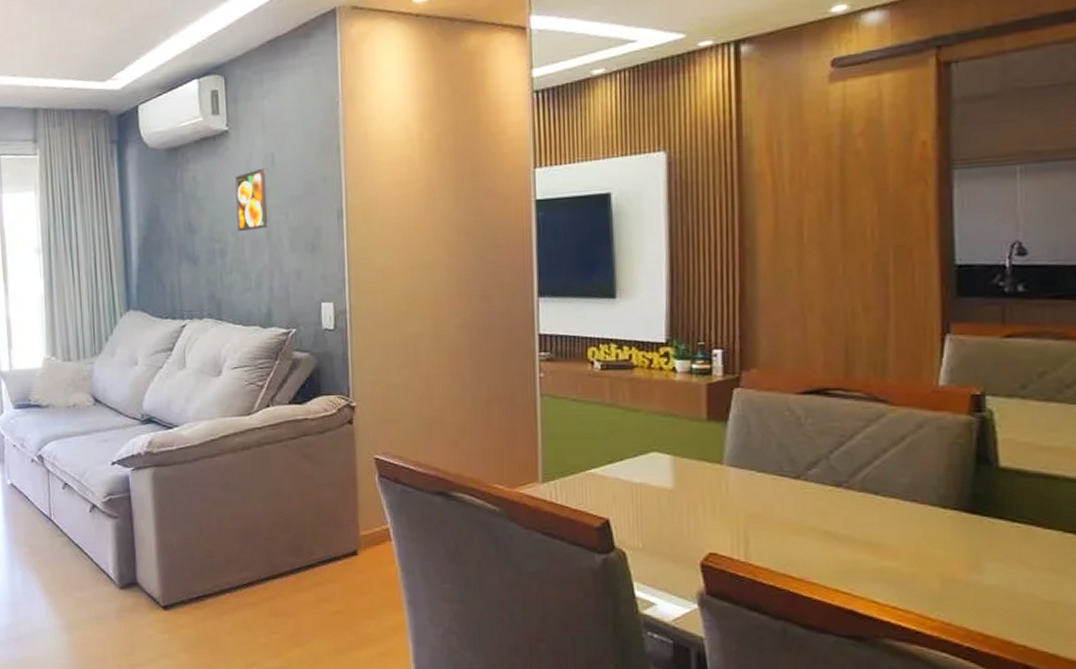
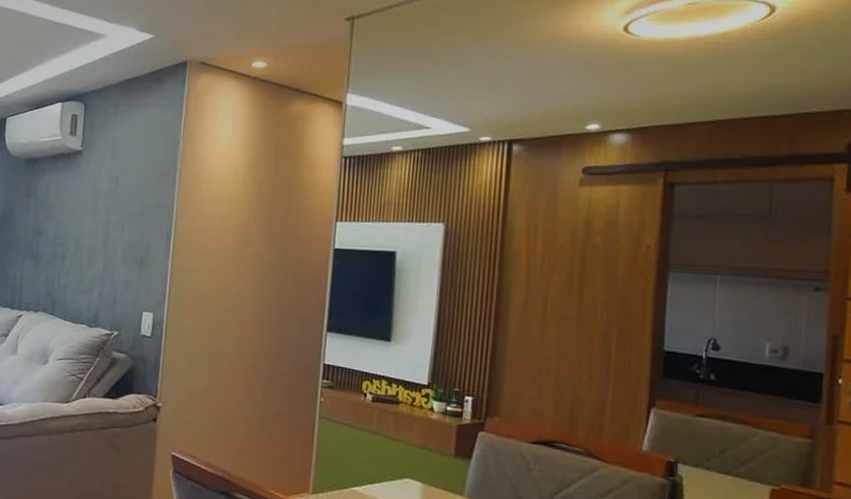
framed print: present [235,168,268,232] -> none [79,187,110,240]

